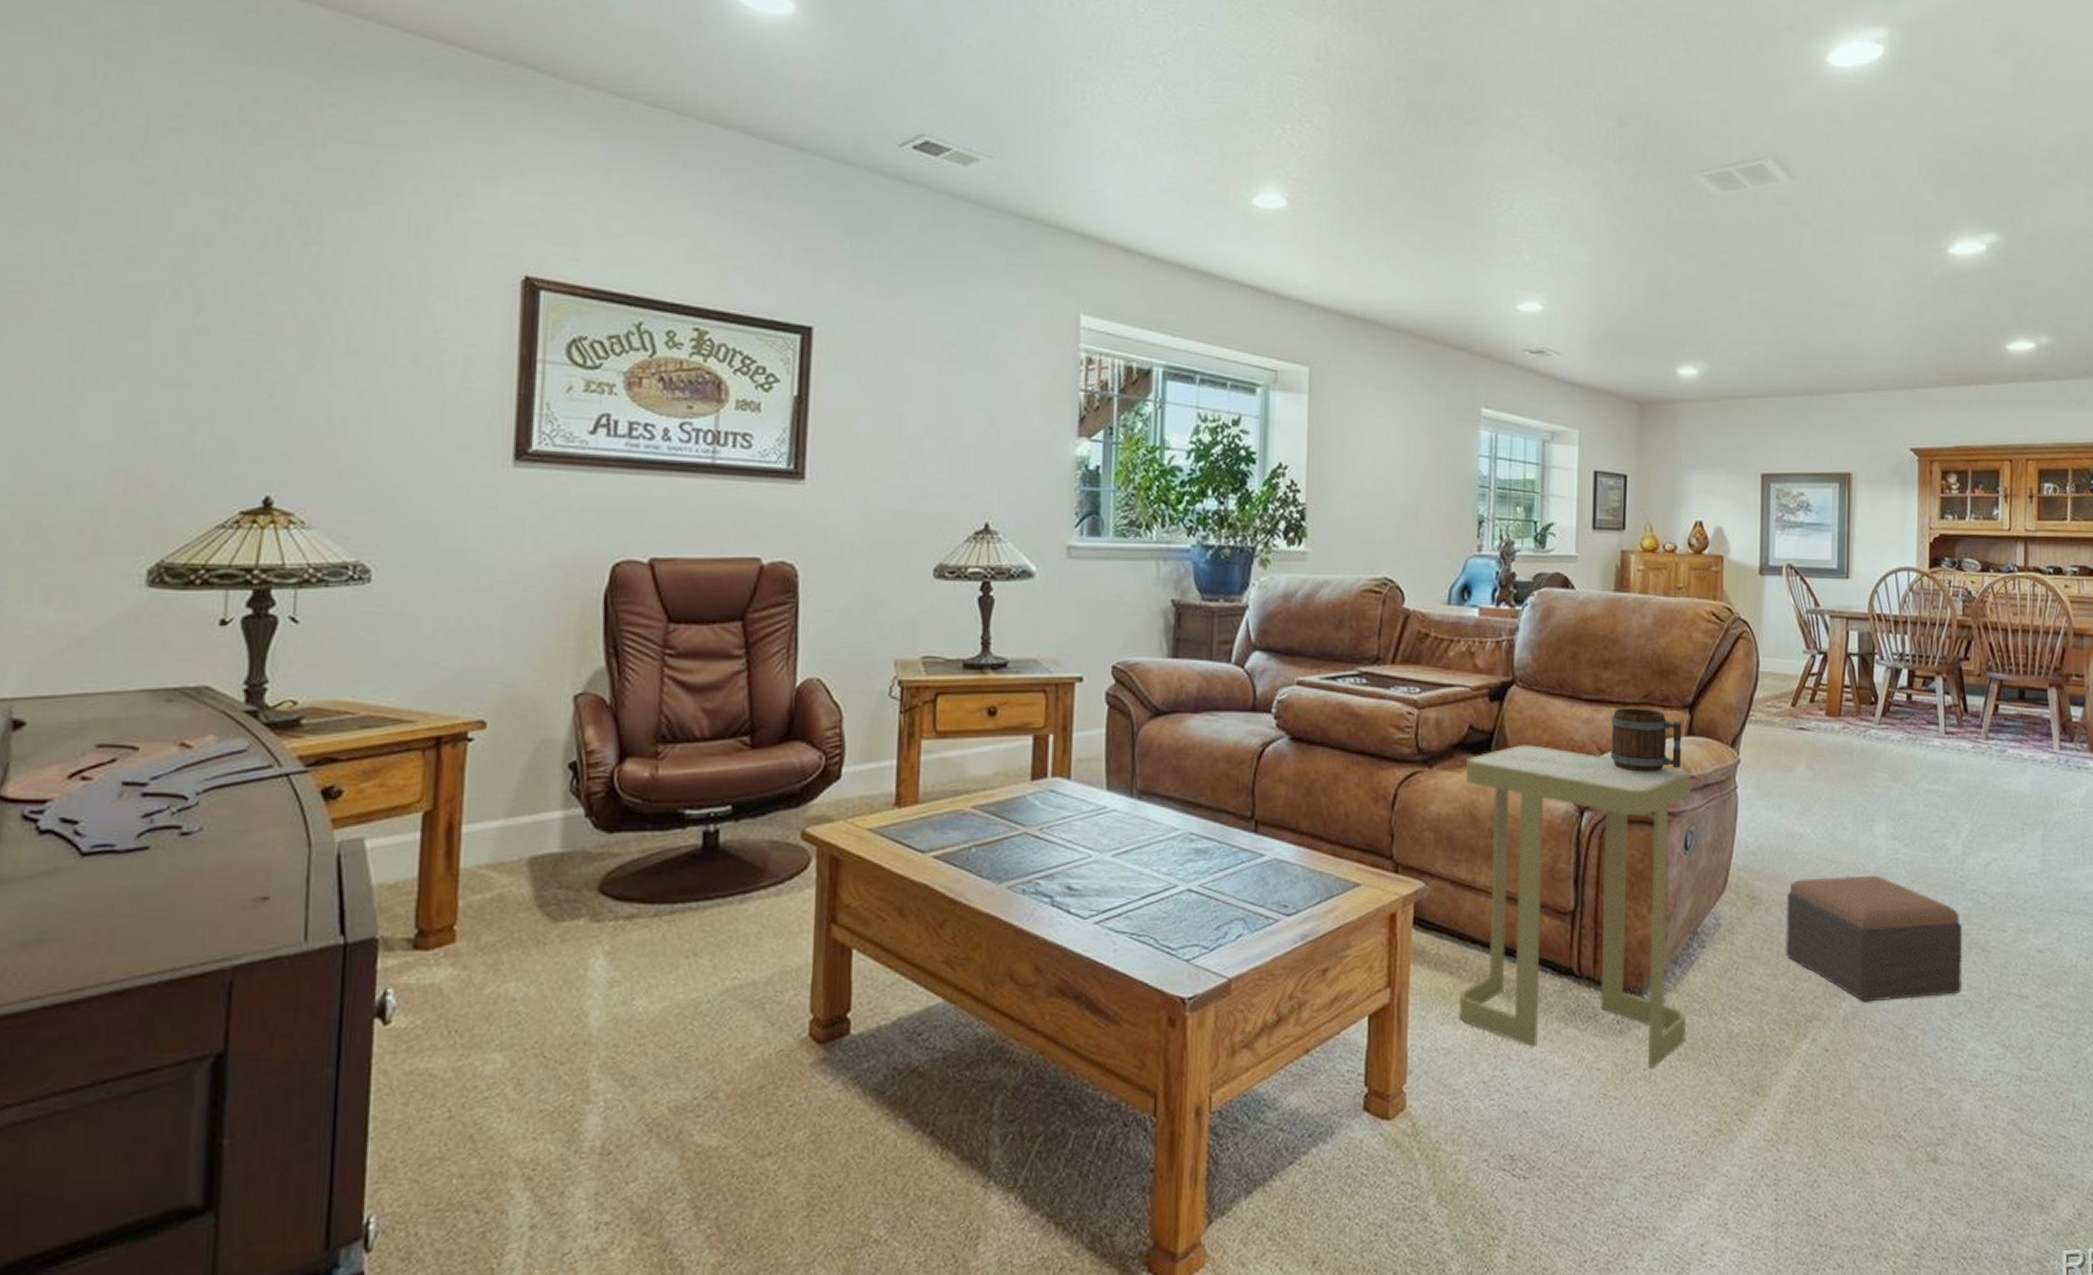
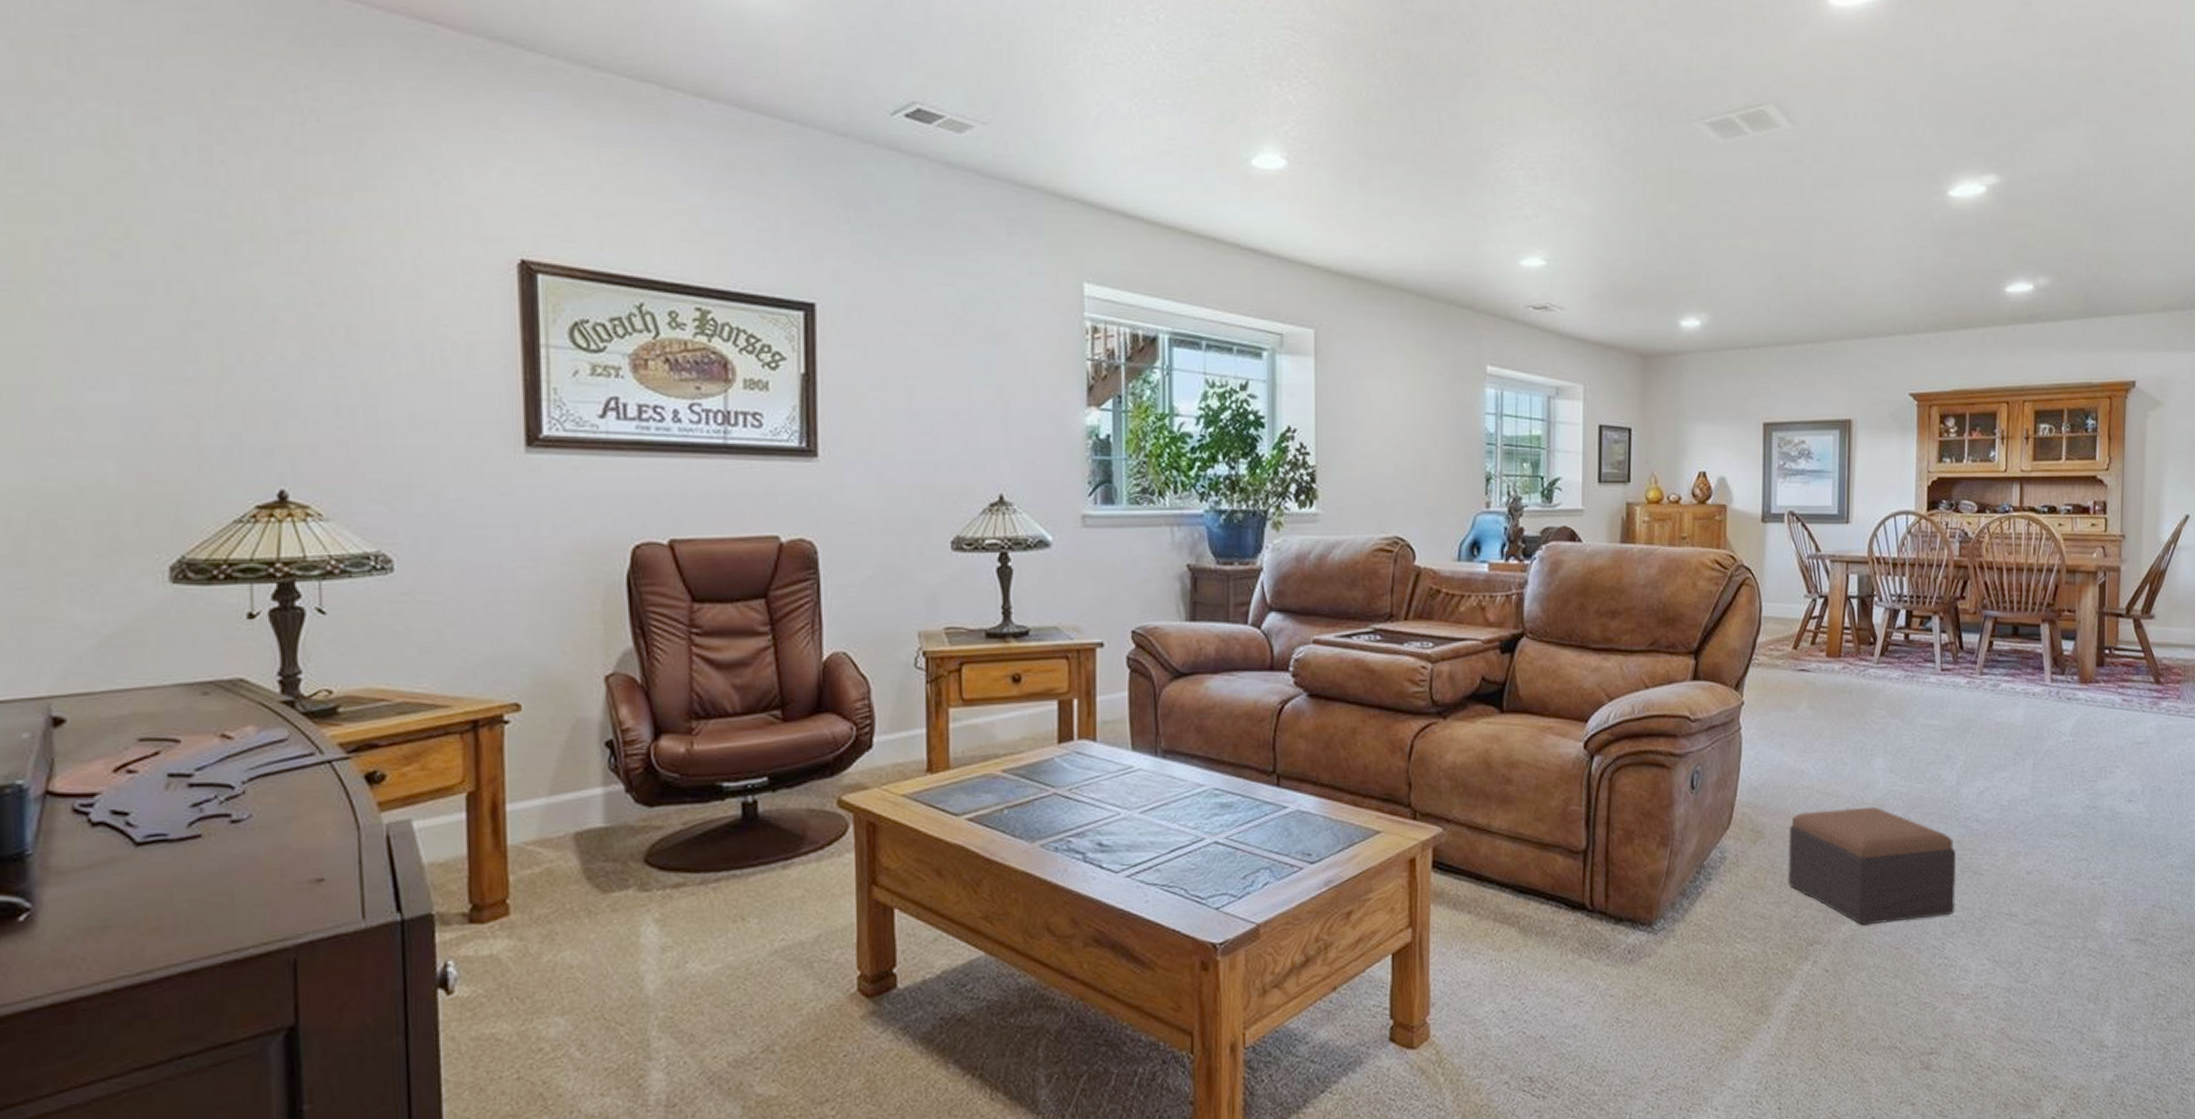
side table: present [1459,743,1692,1070] -> none [1478,693,1697,994]
mug: present [1610,708,1682,773] -> none [1618,655,1687,718]

